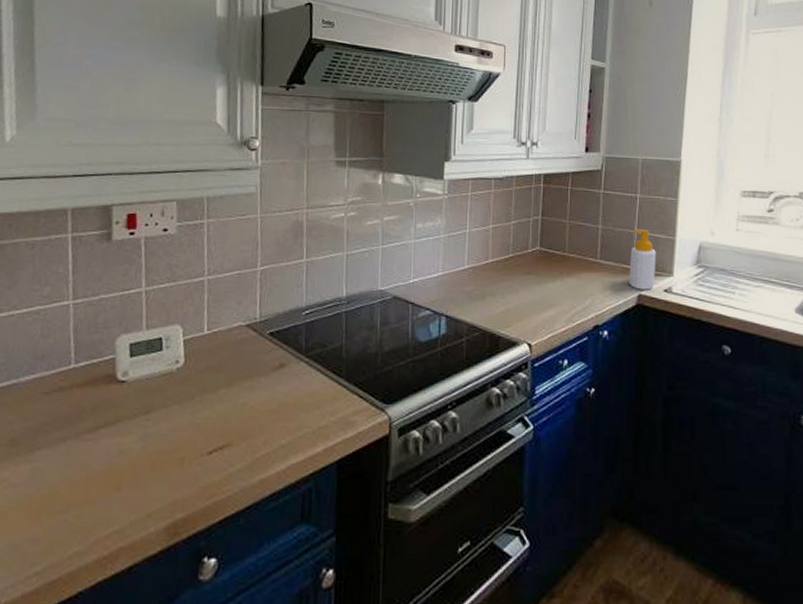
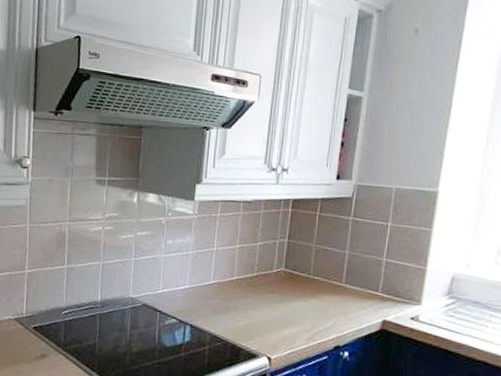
soap bottle: present [628,229,656,290] -> none [373,257,405,317]

